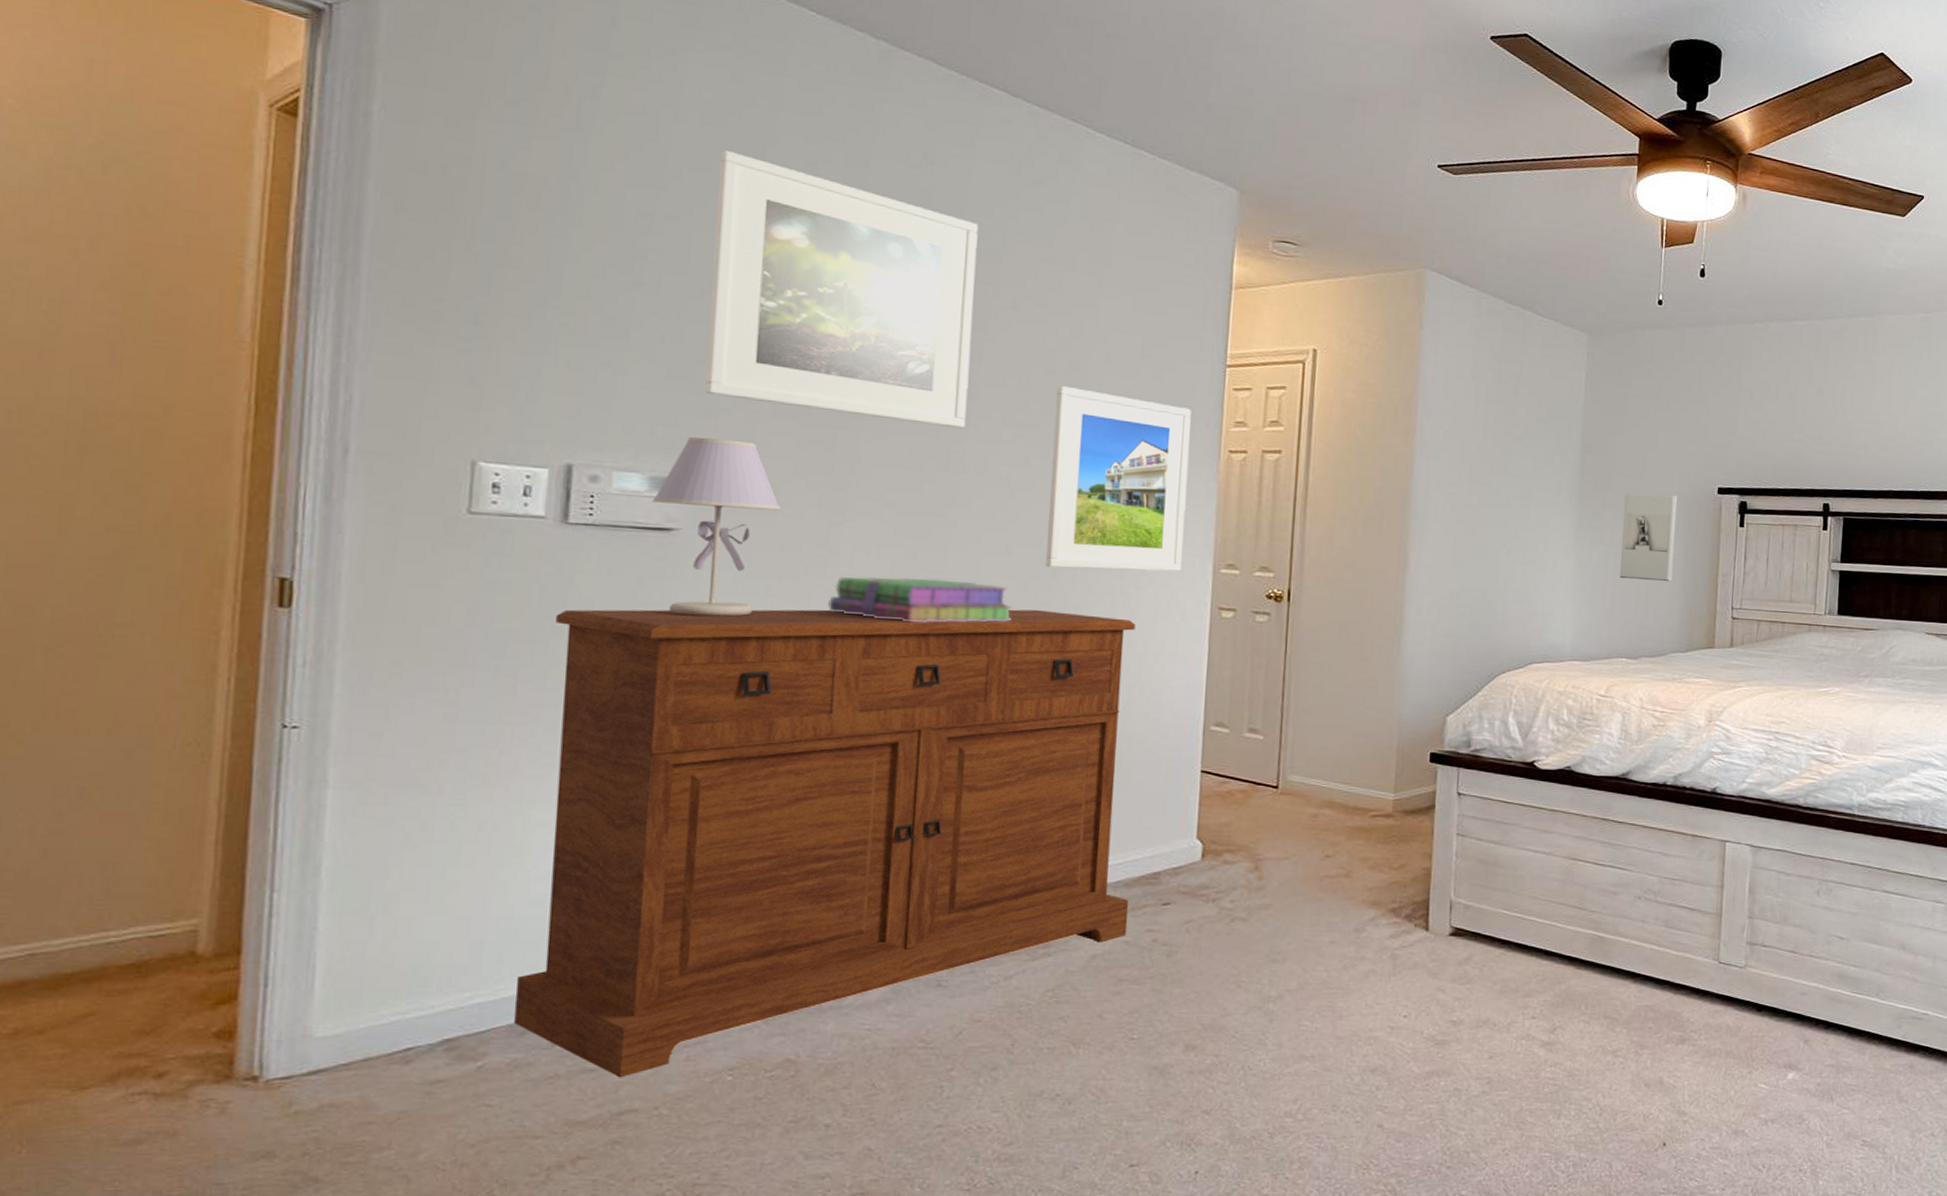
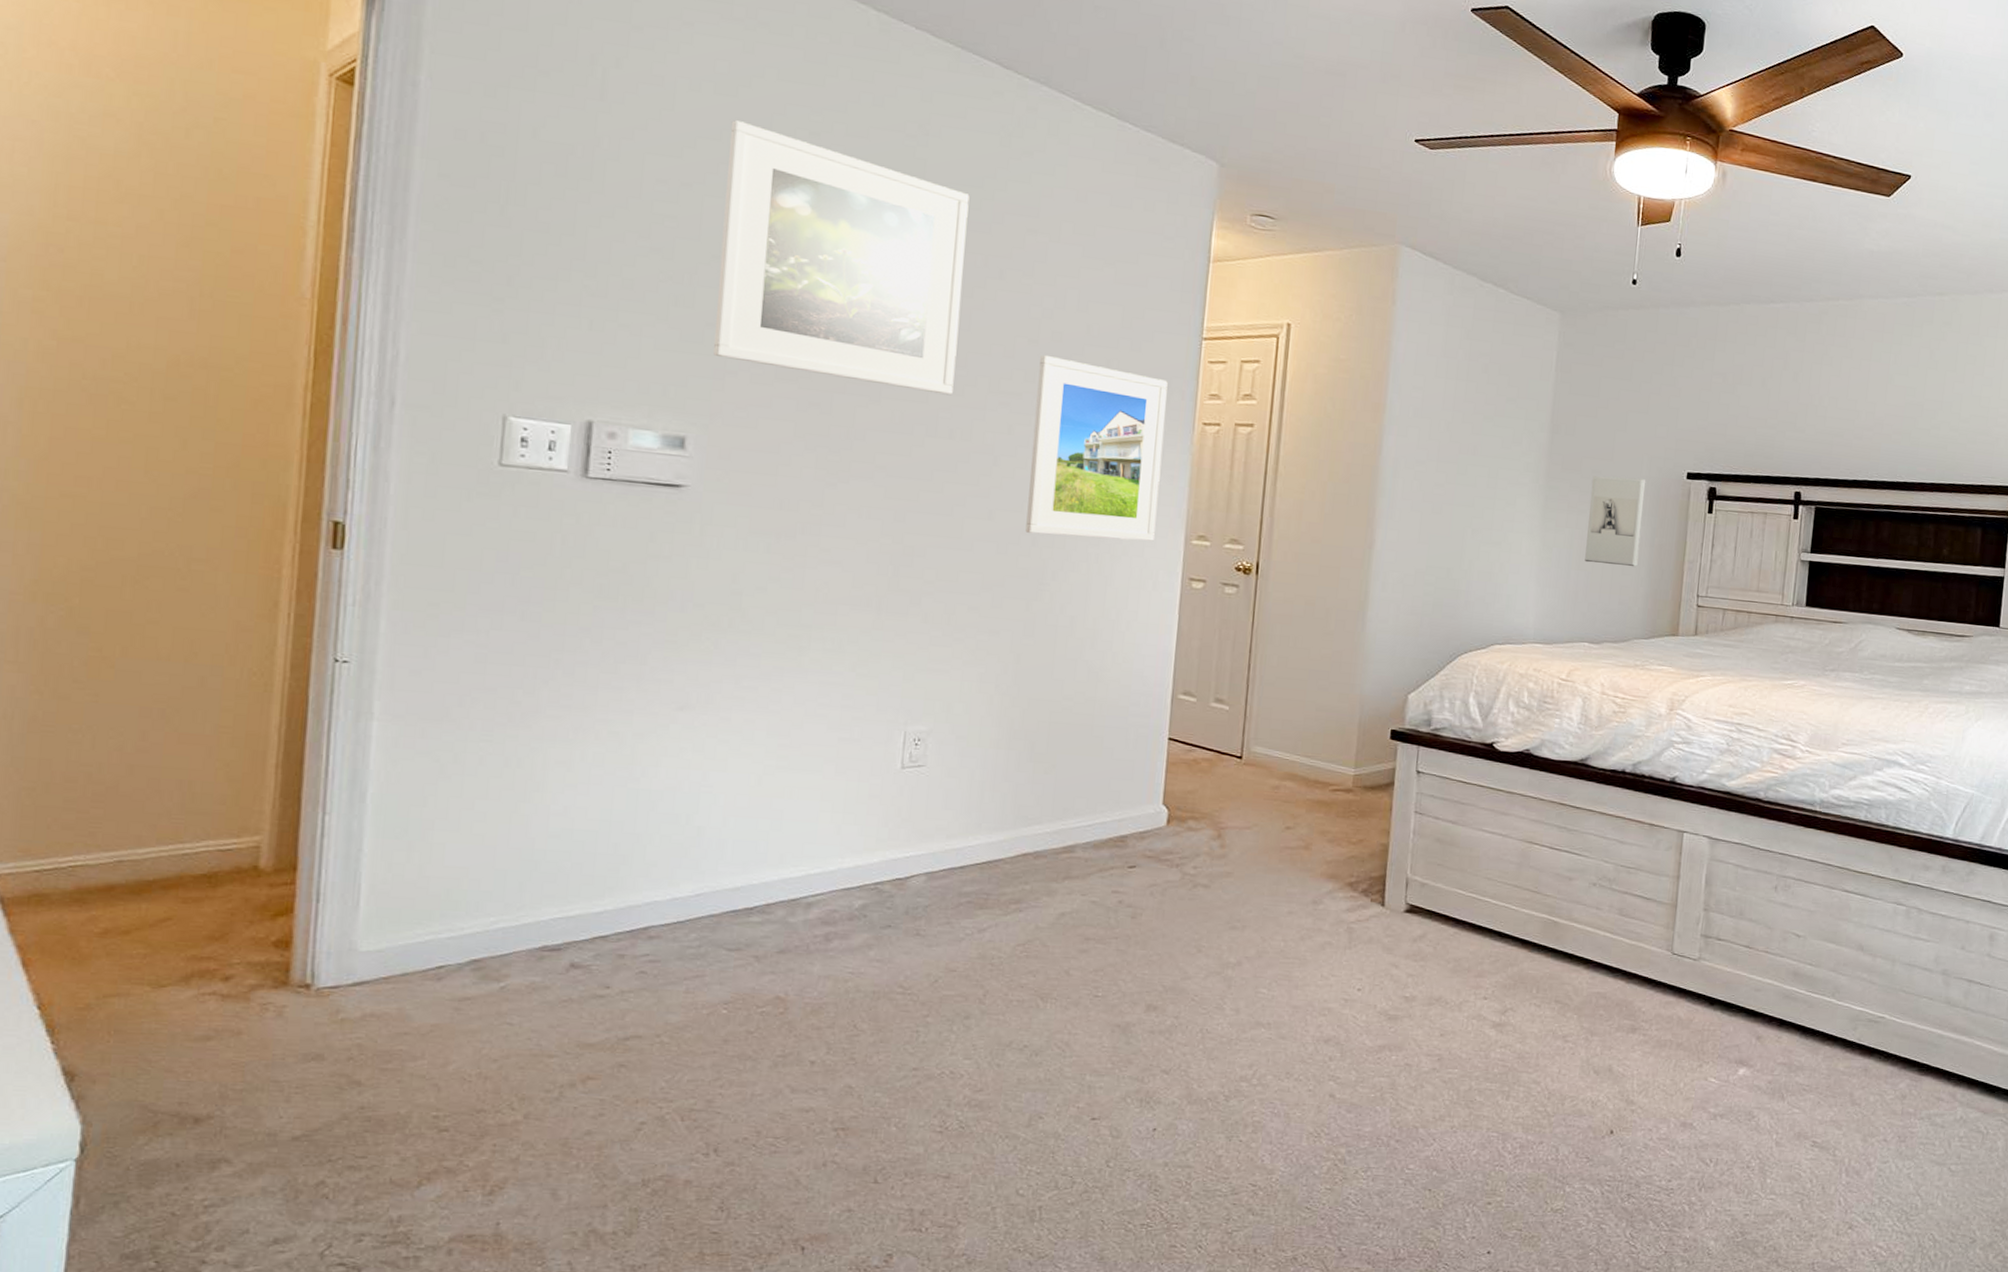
sideboard: present [514,609,1136,1078] -> none [533,559,1110,1006]
table lamp: present [652,437,782,617] -> none [664,398,781,572]
stack of books: present [828,576,1013,623] -> none [822,537,994,585]

